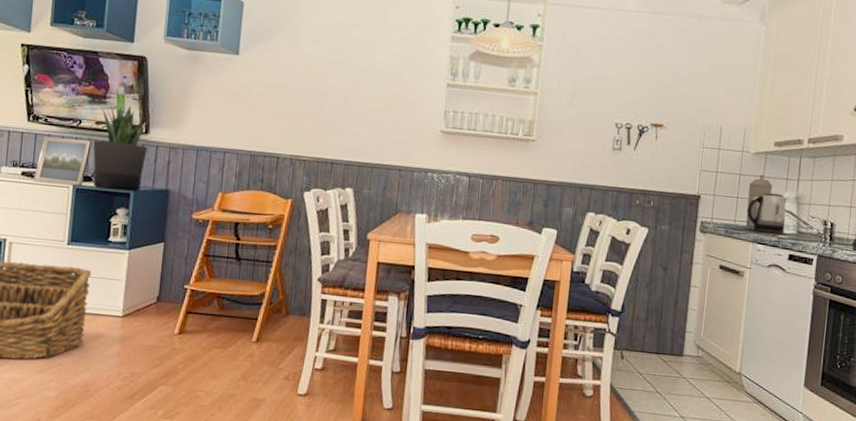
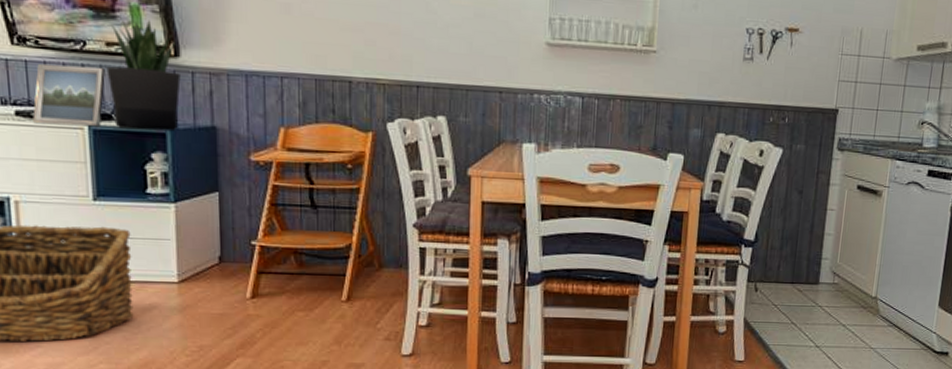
canister: present [745,175,773,230] -> none [885,84,914,145]
kettle: present [746,192,787,234] -> none [886,102,929,149]

